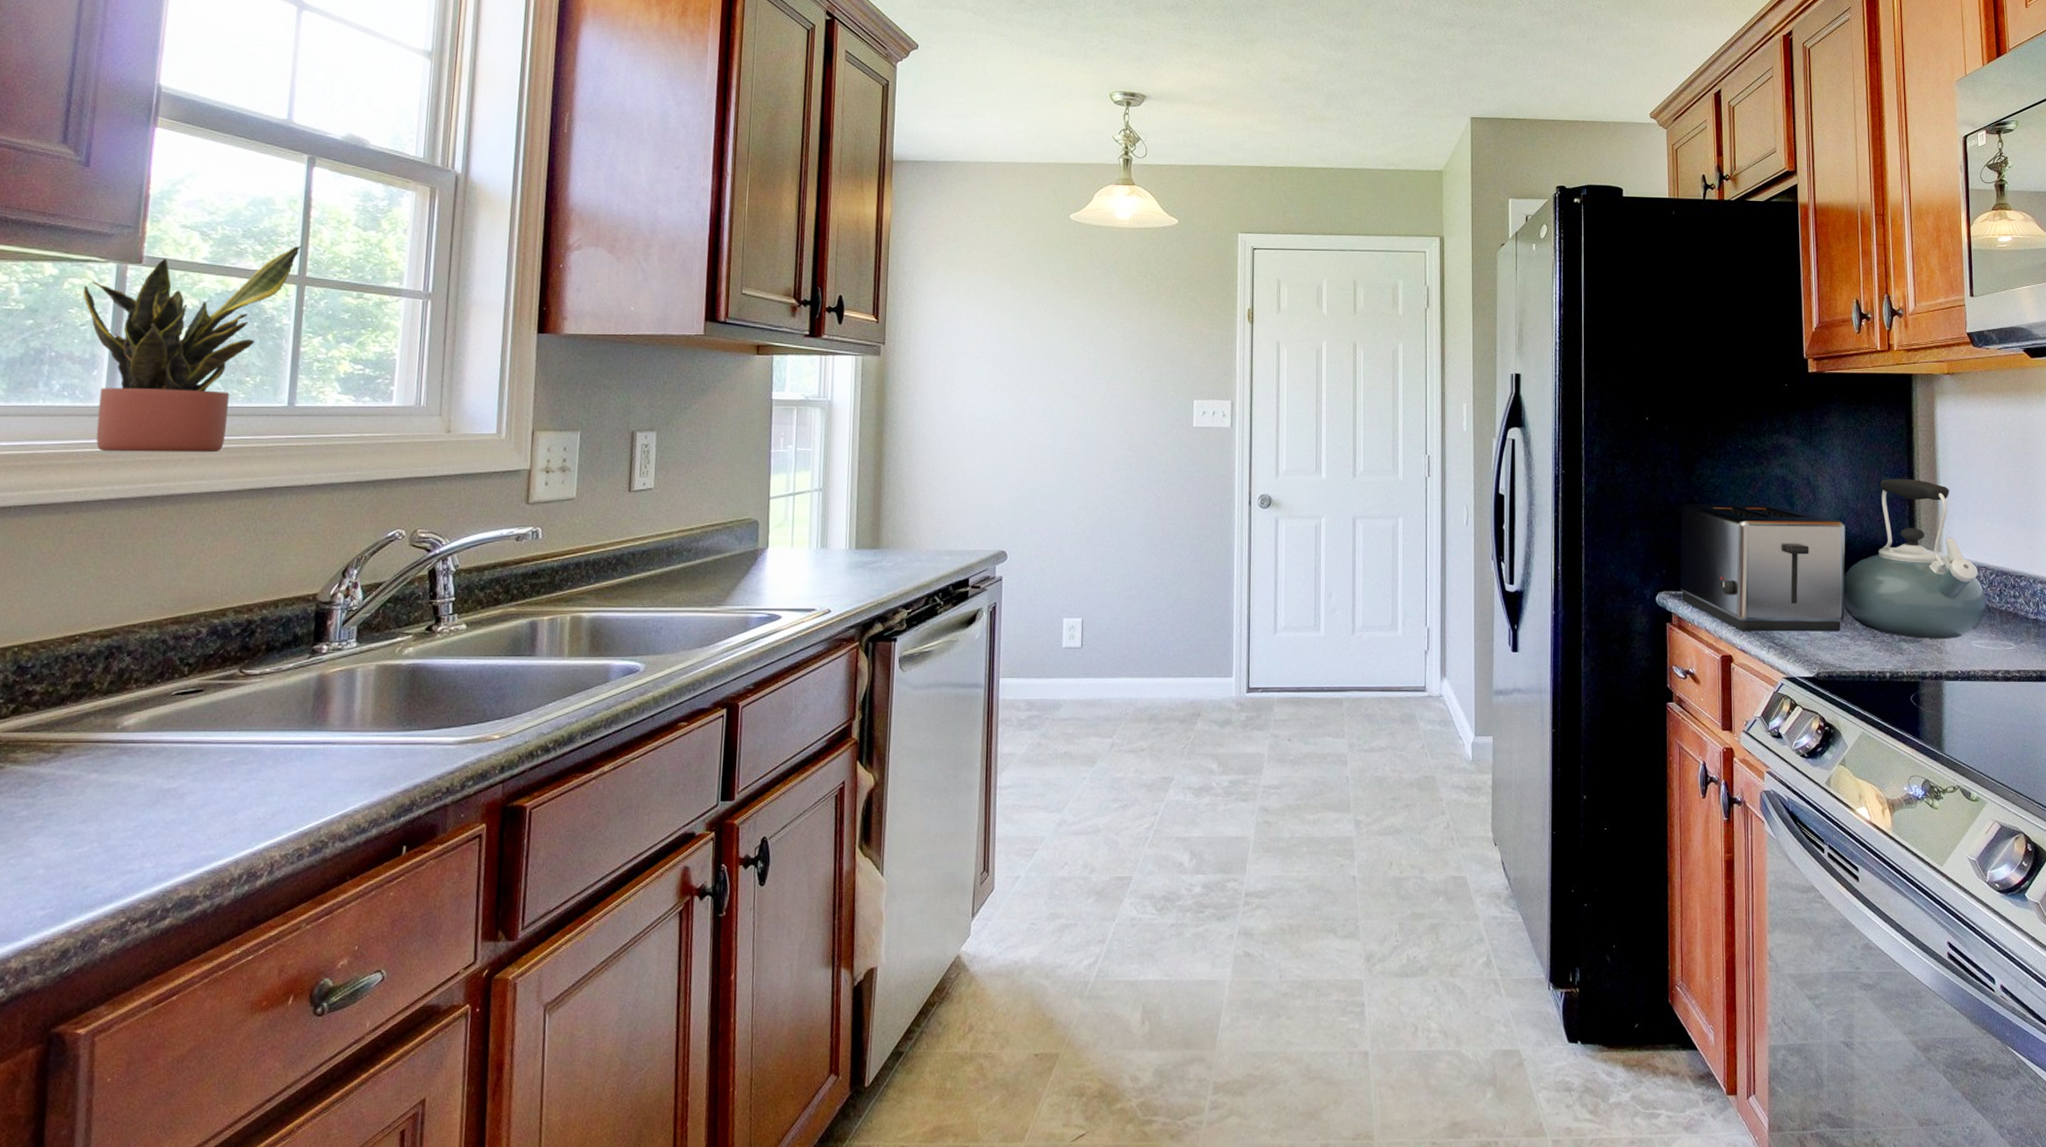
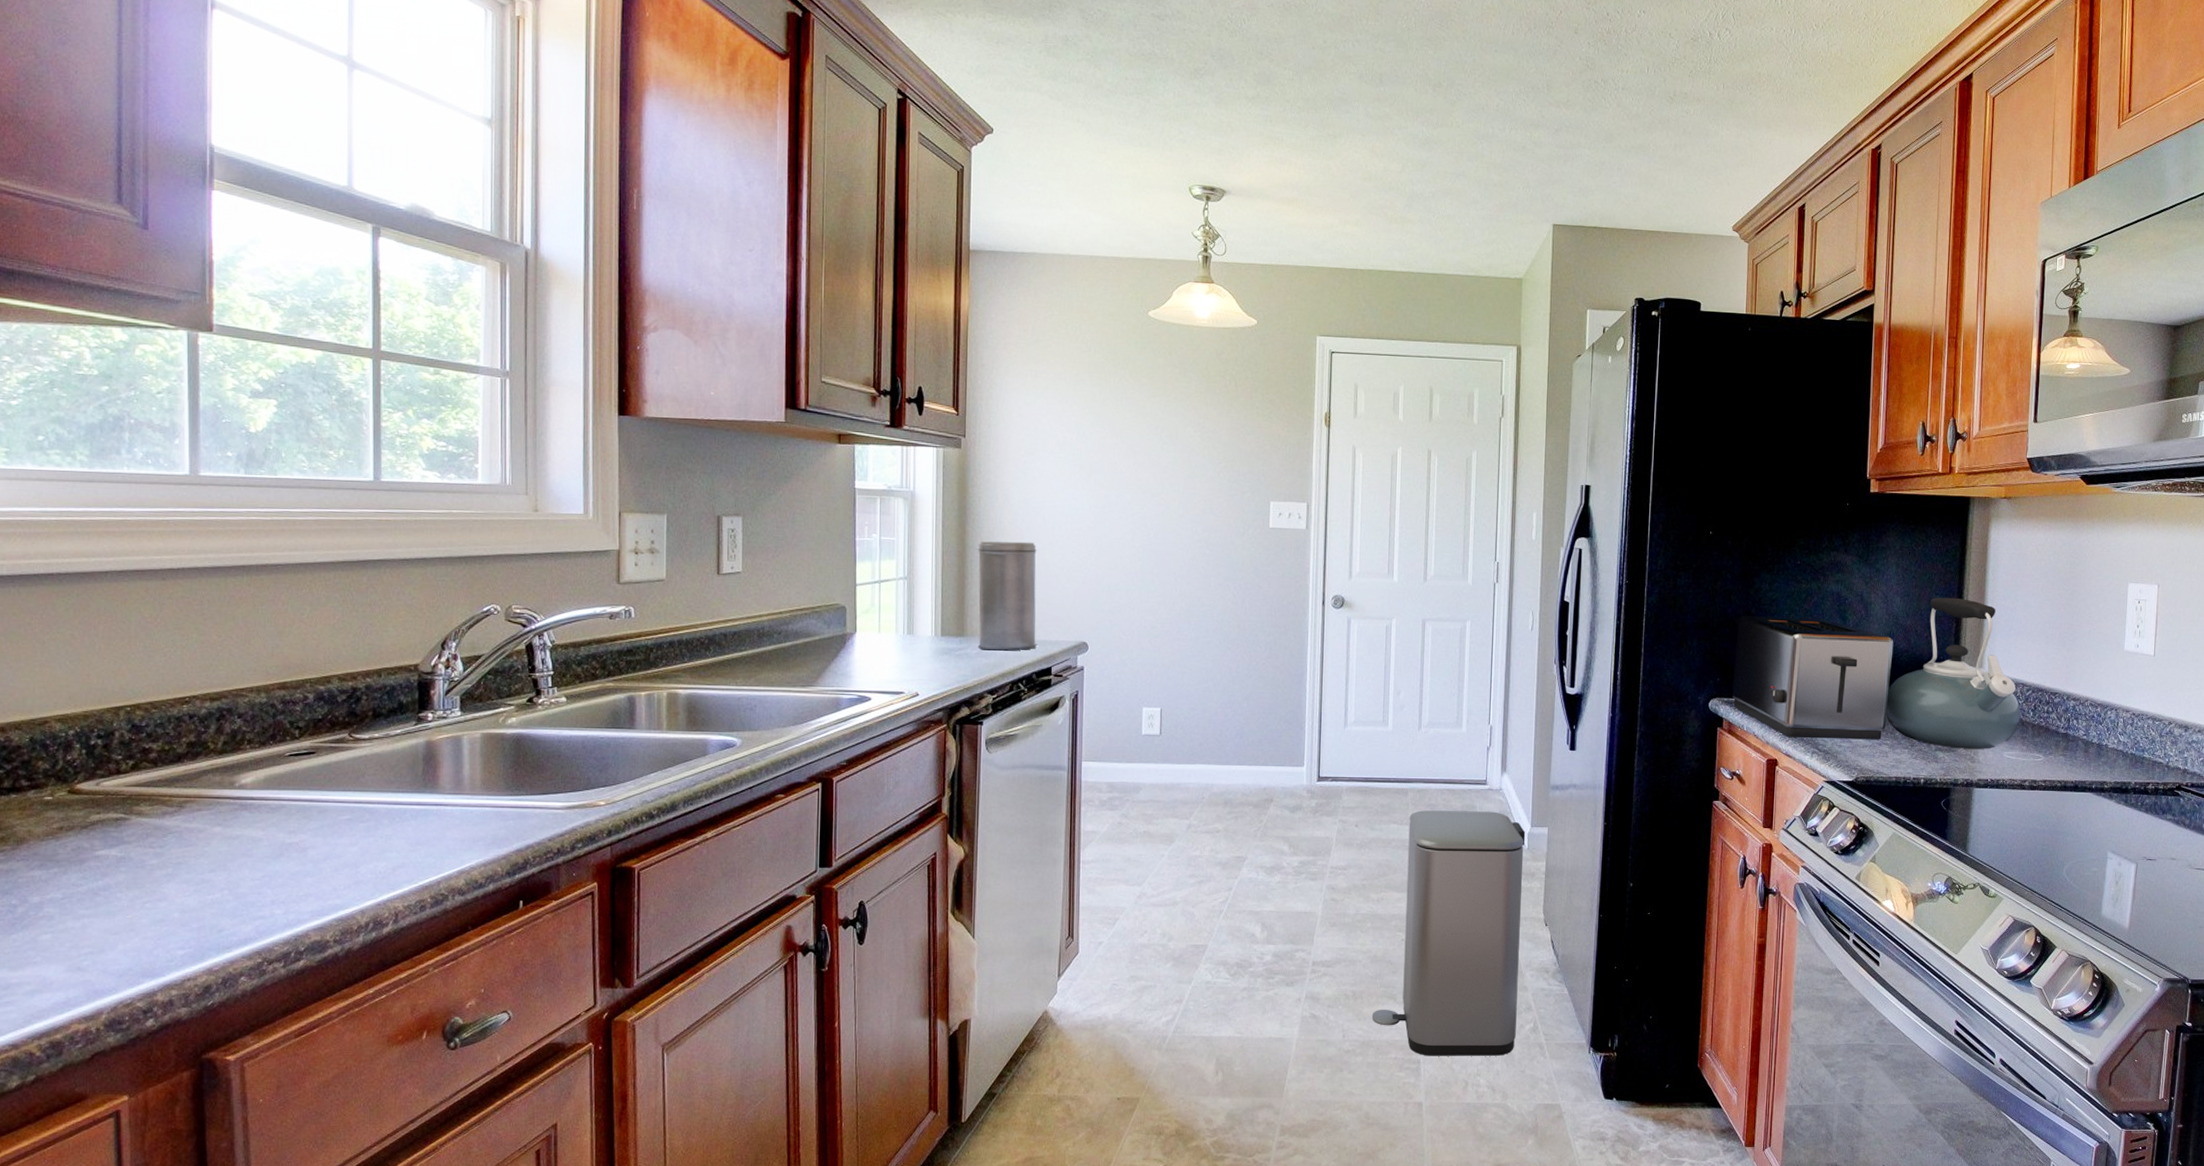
potted plant: present [82,246,301,453] -> none [155,319,373,525]
canister: none [892,448,955,562] -> present [977,541,1037,651]
pedal bin: none [1310,720,1469,998] -> present [1371,810,1526,1056]

